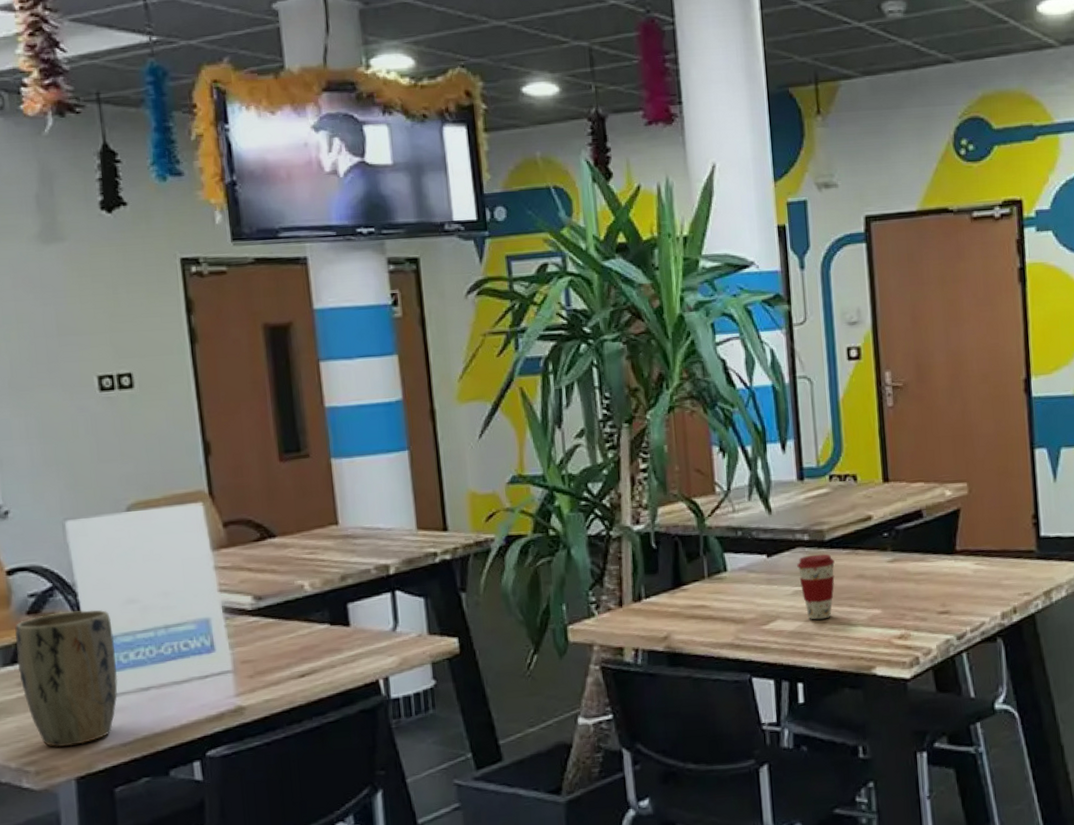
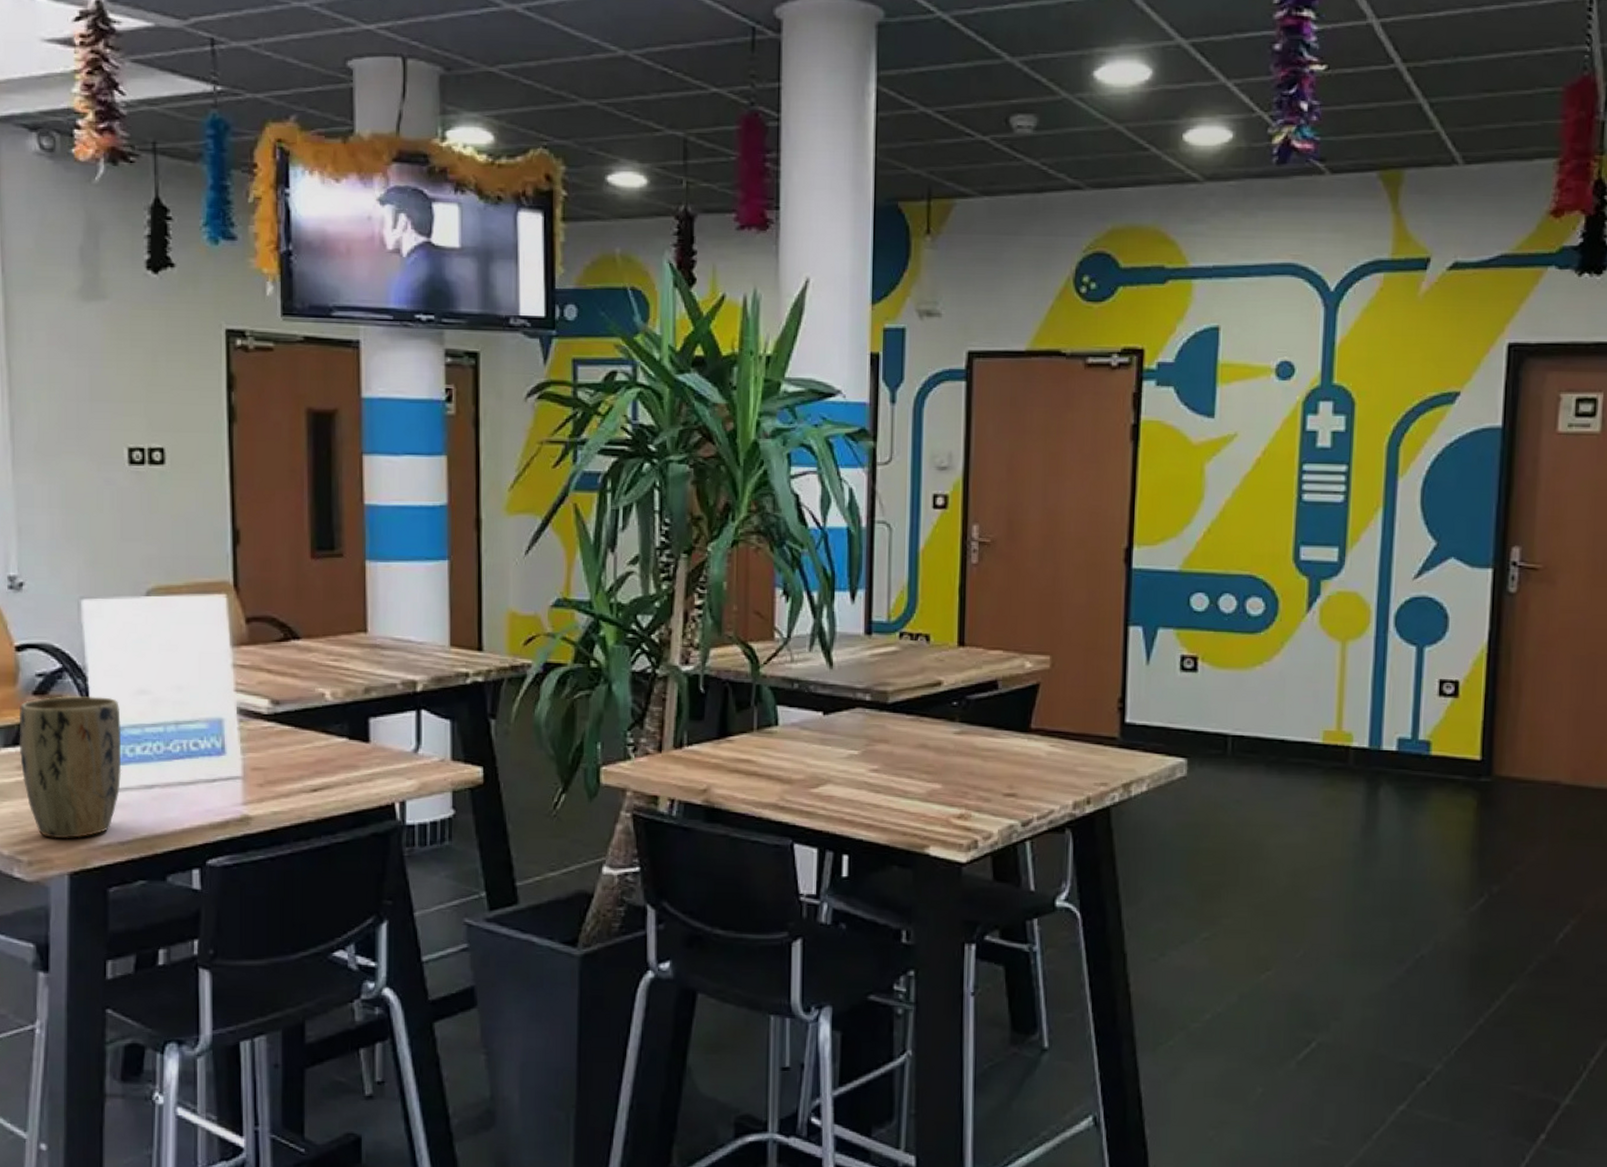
coffee cup: present [797,554,835,620] -> none [855,717,896,789]

